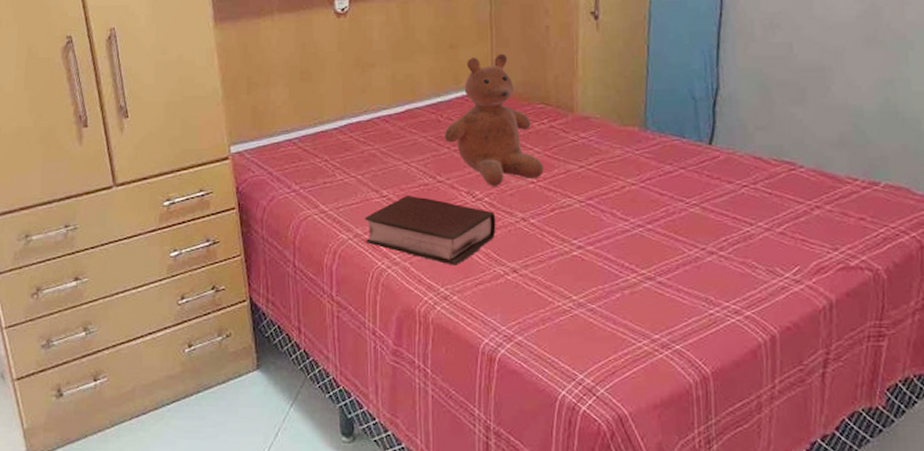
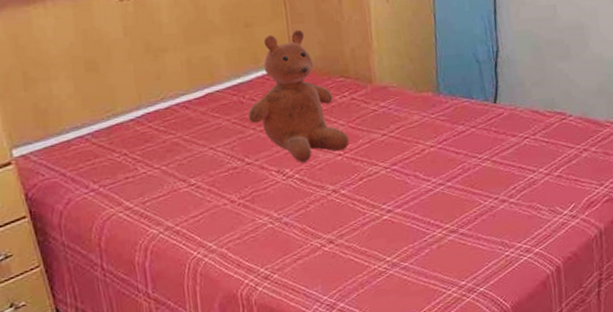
bible: present [365,196,496,266] -> none [174,180,310,245]

